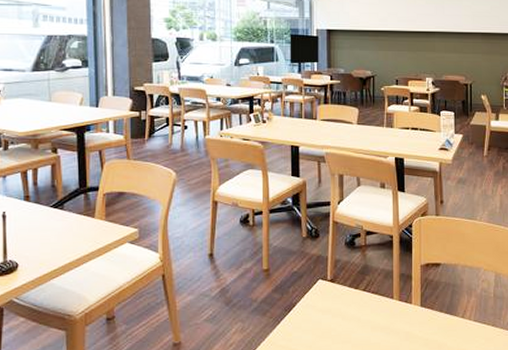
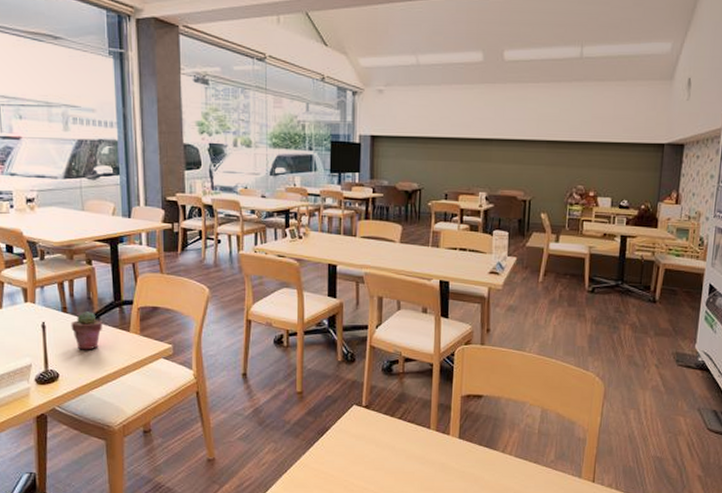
potted succulent: none [33,199,66,238] -> present [71,311,102,350]

